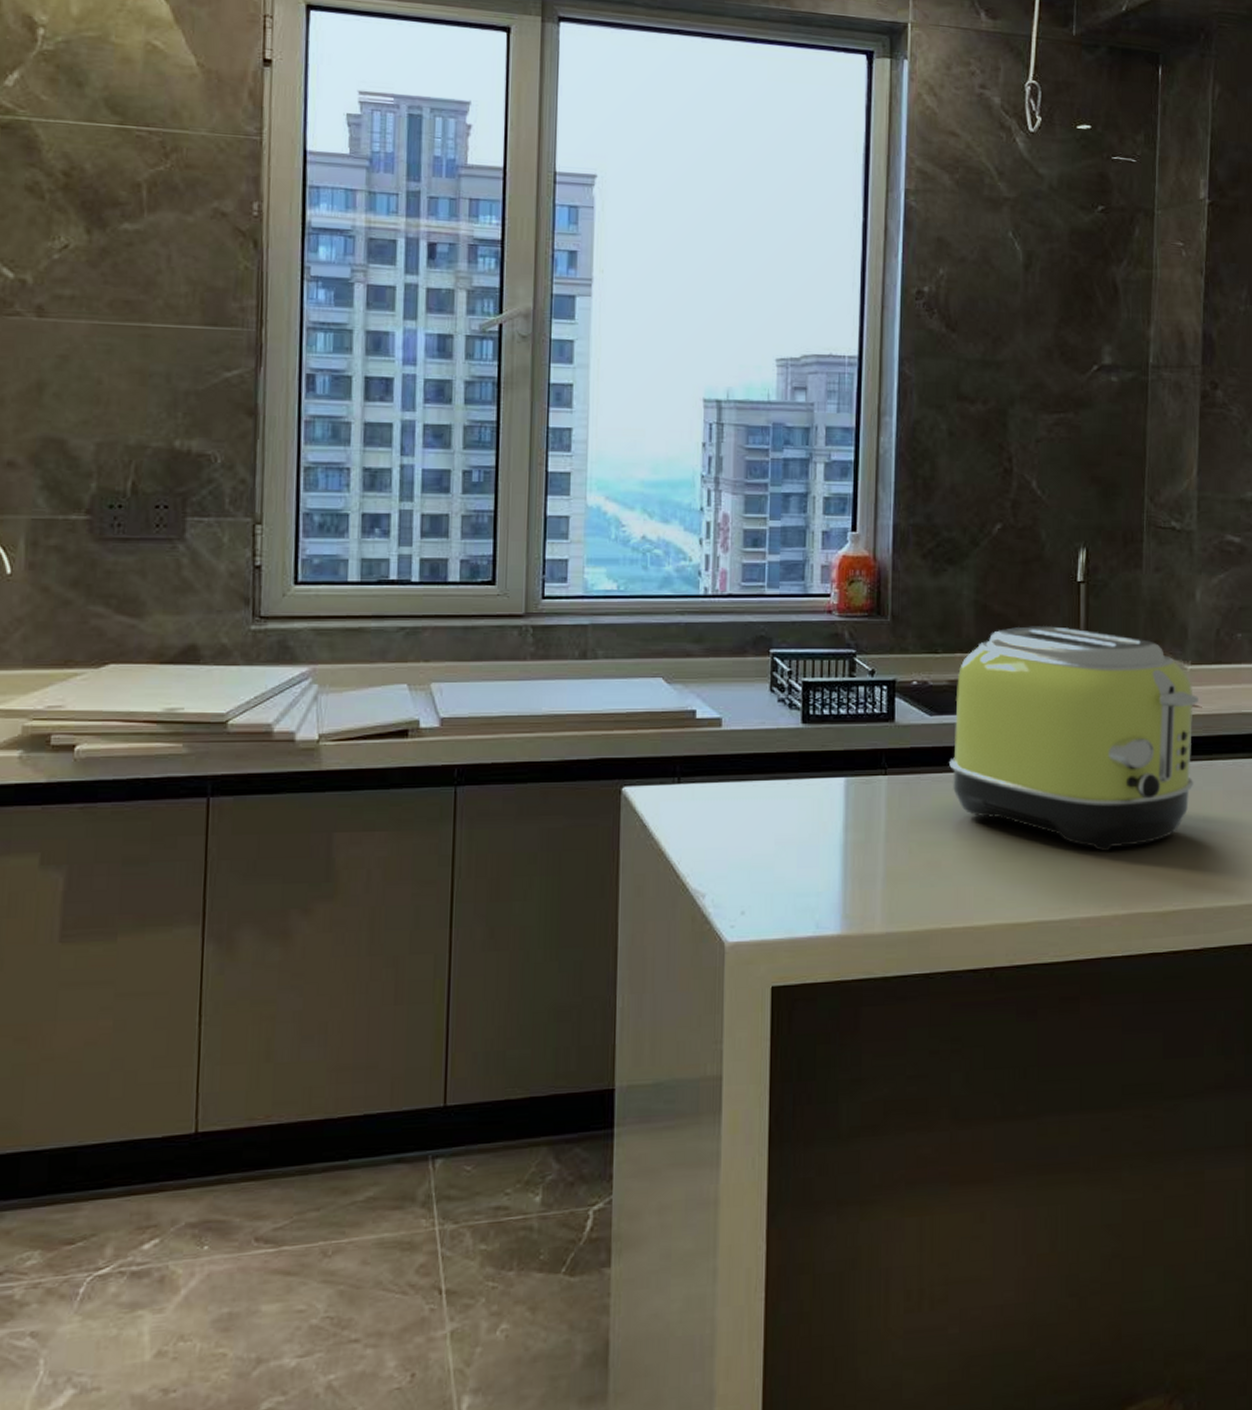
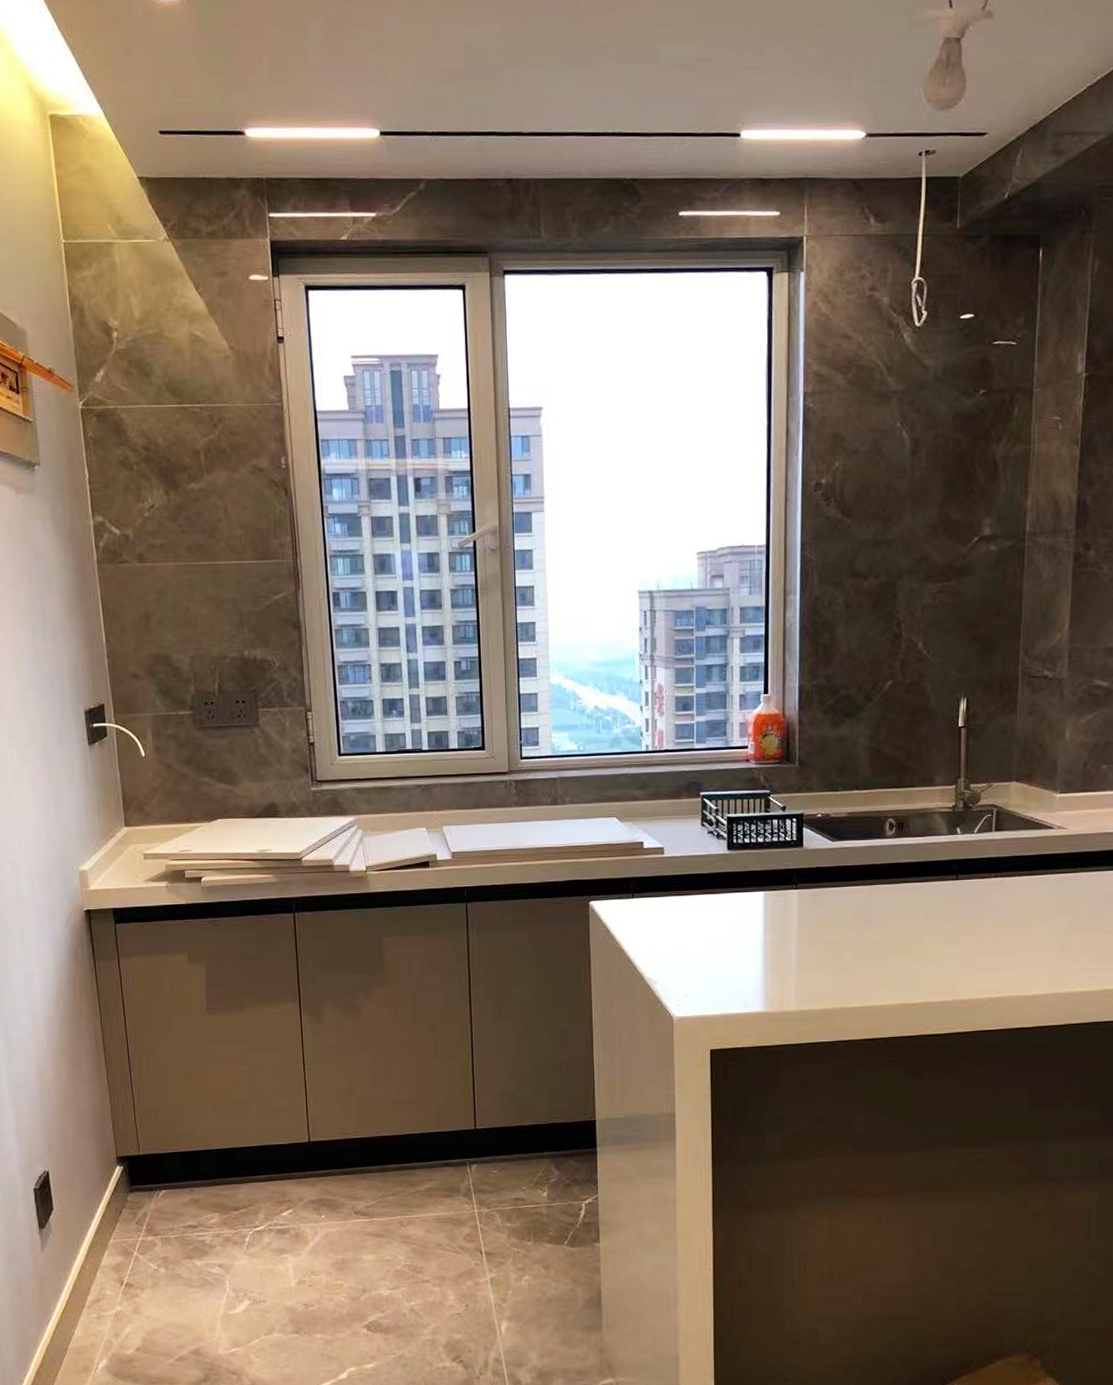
toaster: present [949,626,1198,851] -> none [849,765,1066,947]

